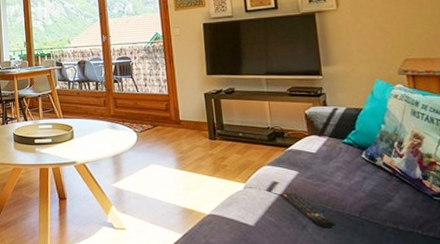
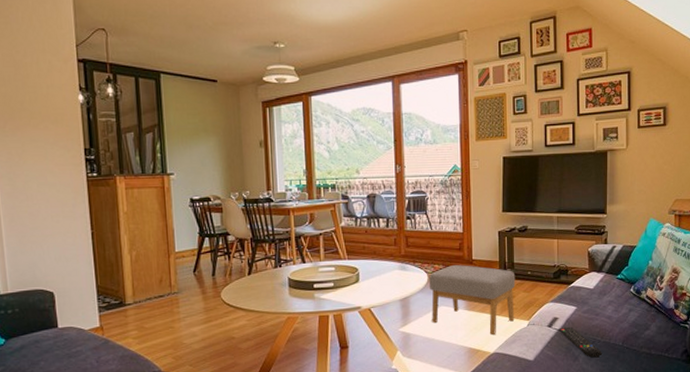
footstool: none [138,124,229,197] -> present [428,264,516,336]

